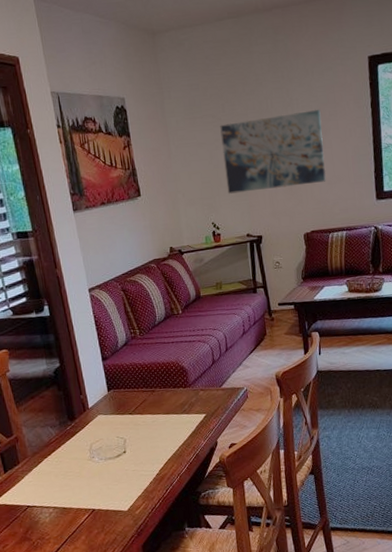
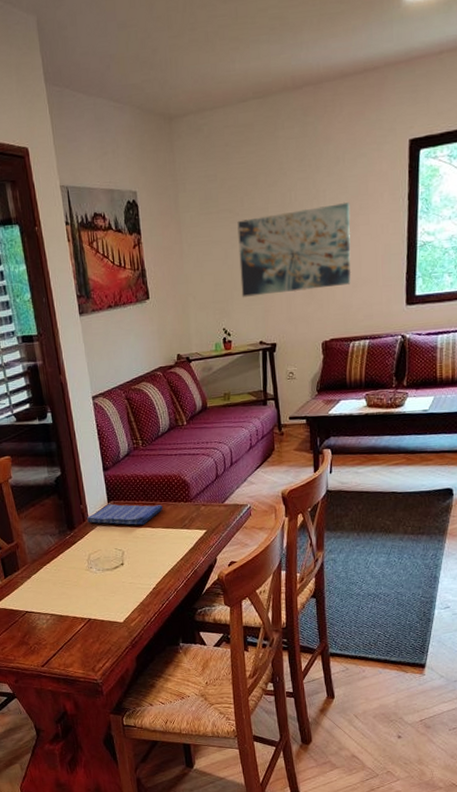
dish towel: none [86,391,162,413] -> present [86,504,163,525]

